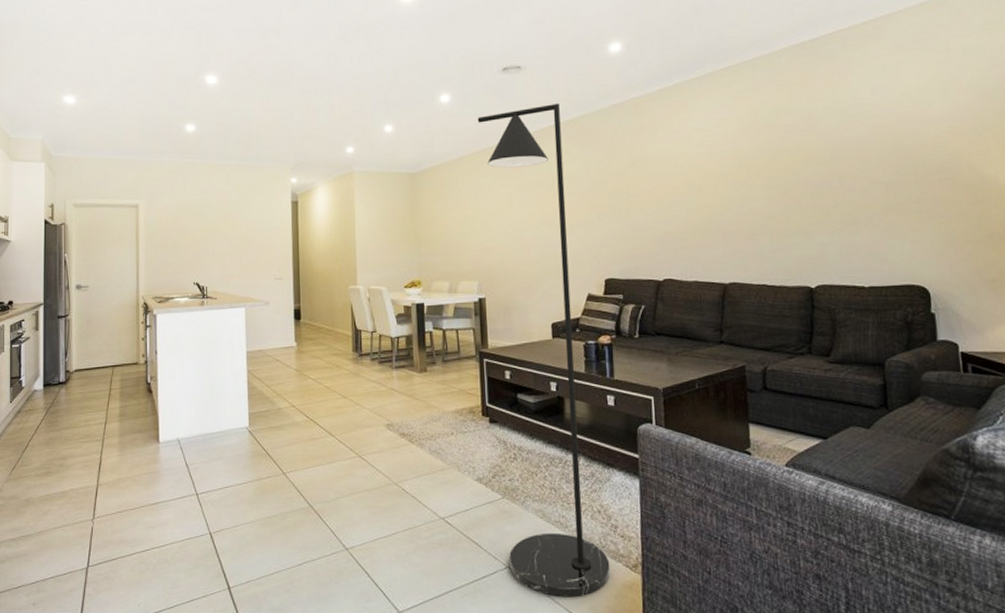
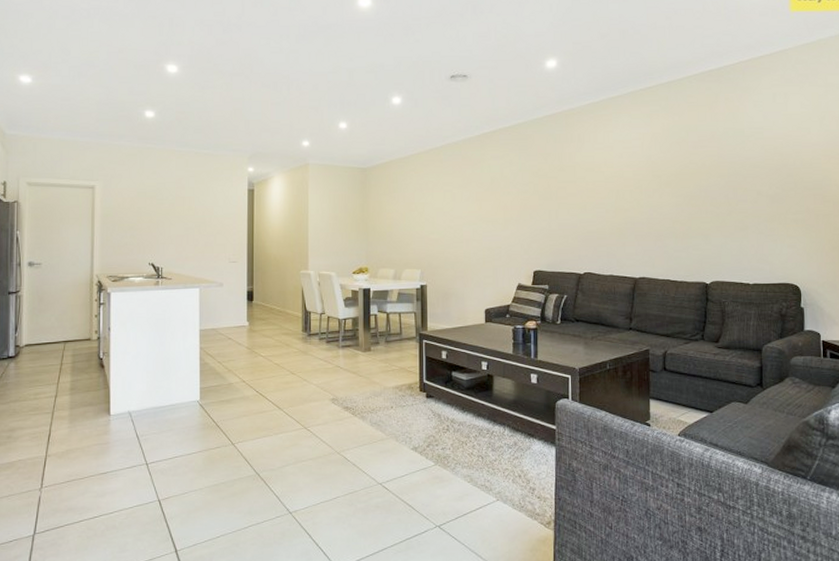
floor lamp: present [477,103,611,598] -> none [425,111,527,552]

